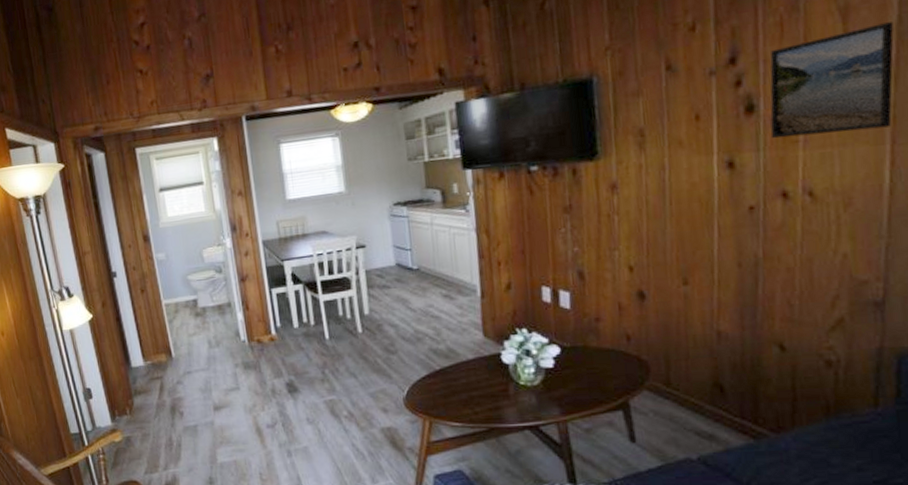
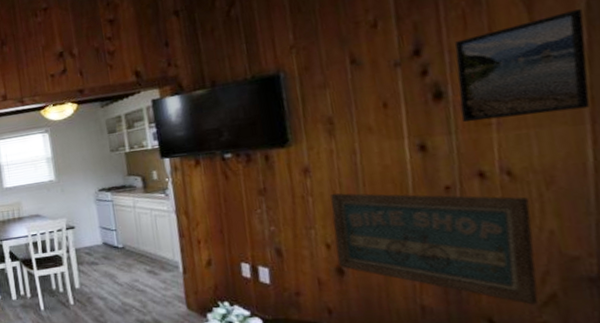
wall art: none [635,211,828,330] -> present [329,193,538,305]

